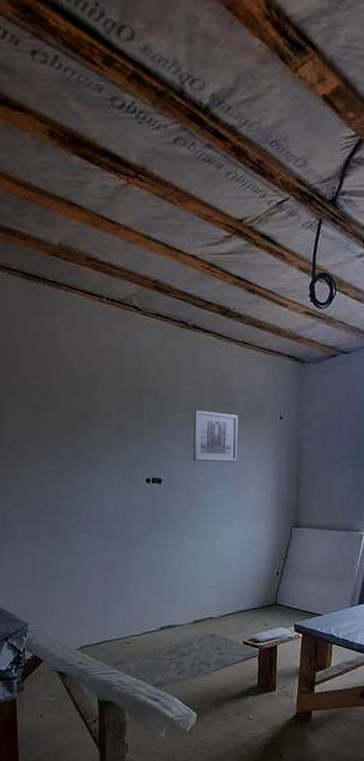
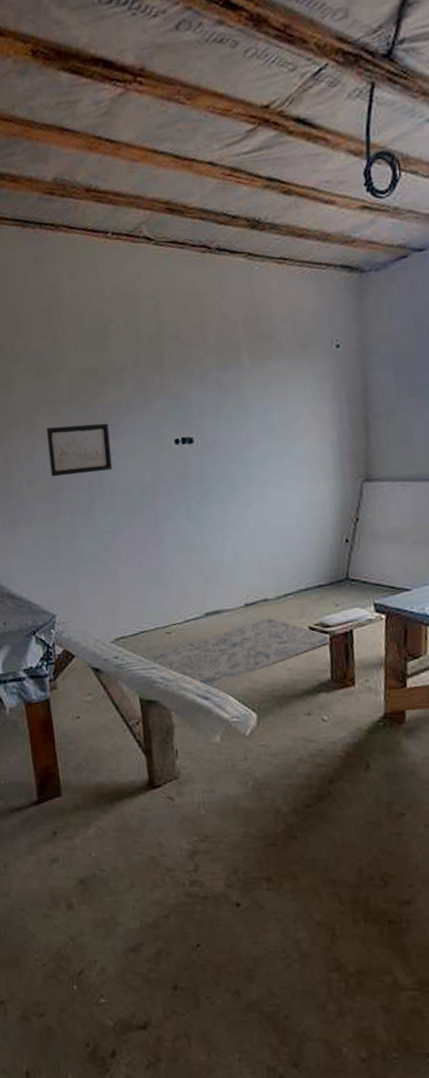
wall art: none [33,457,91,501] -> present [46,423,113,477]
wall art: present [192,409,239,463] -> none [224,349,286,413]

